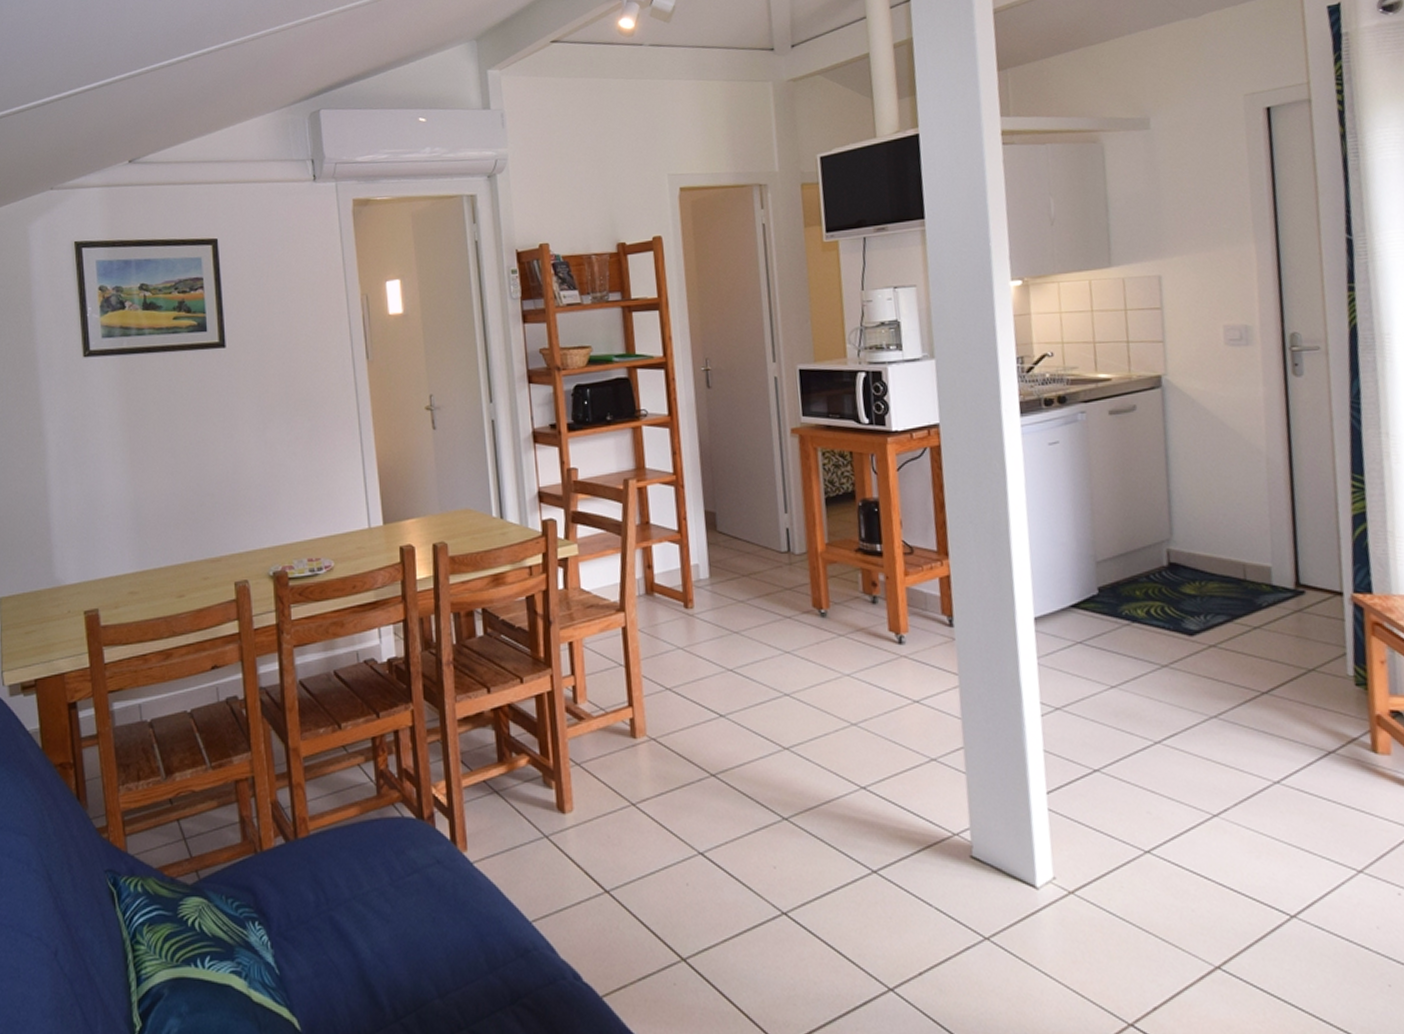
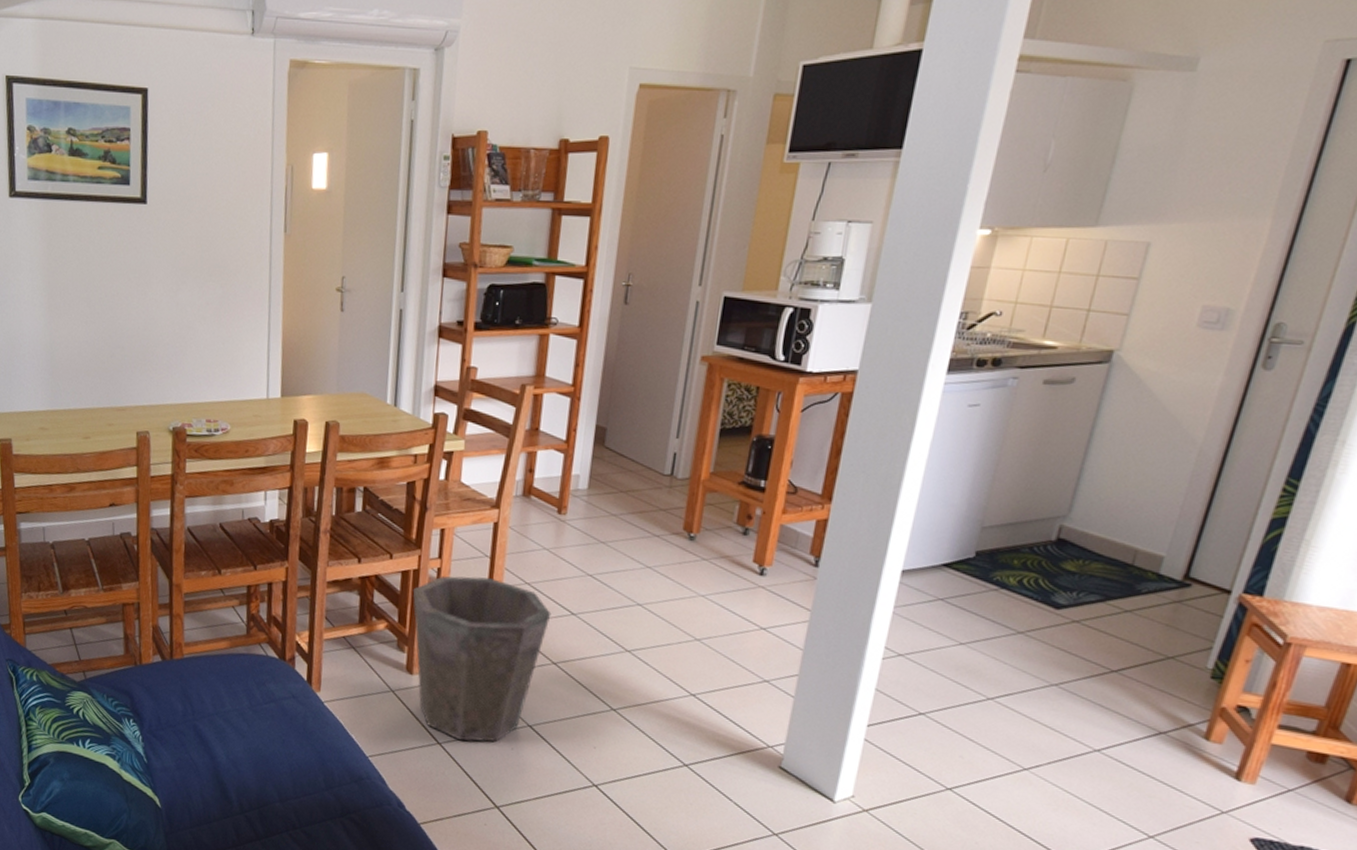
waste bin: none [550,688,700,885] -> present [412,576,552,742]

